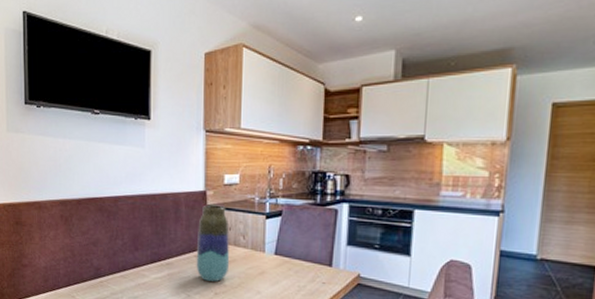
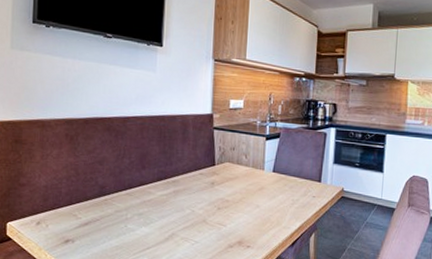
vase: present [196,205,230,282] -> none [201,126,233,198]

